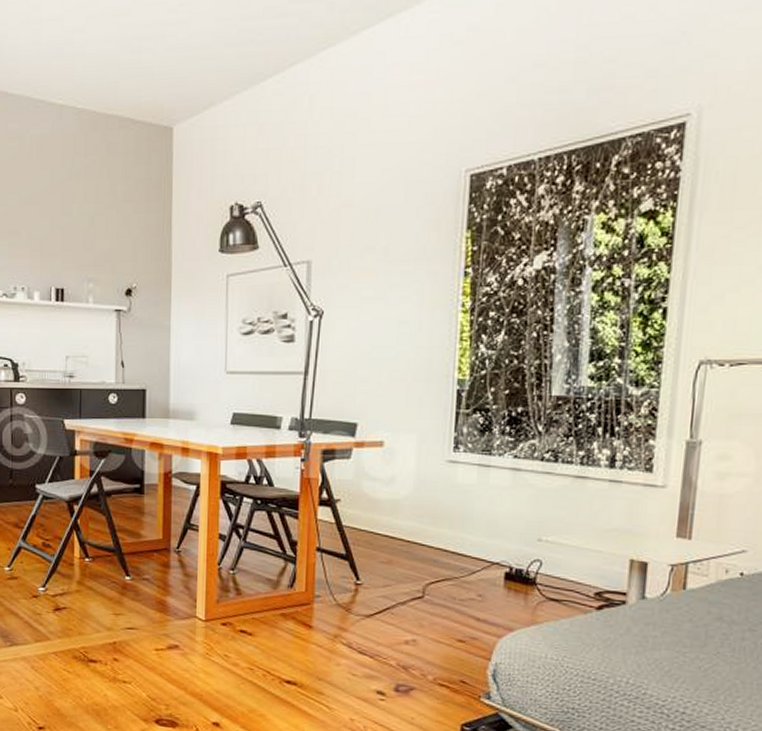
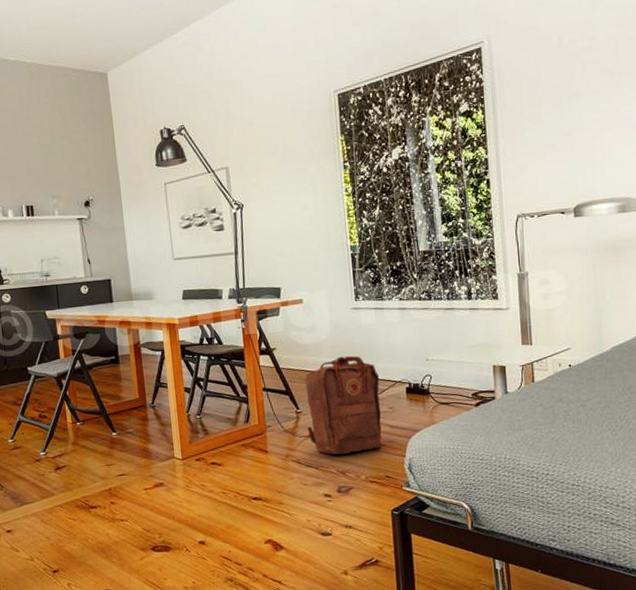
backpack: none [366,520,472,646] -> present [305,355,383,455]

